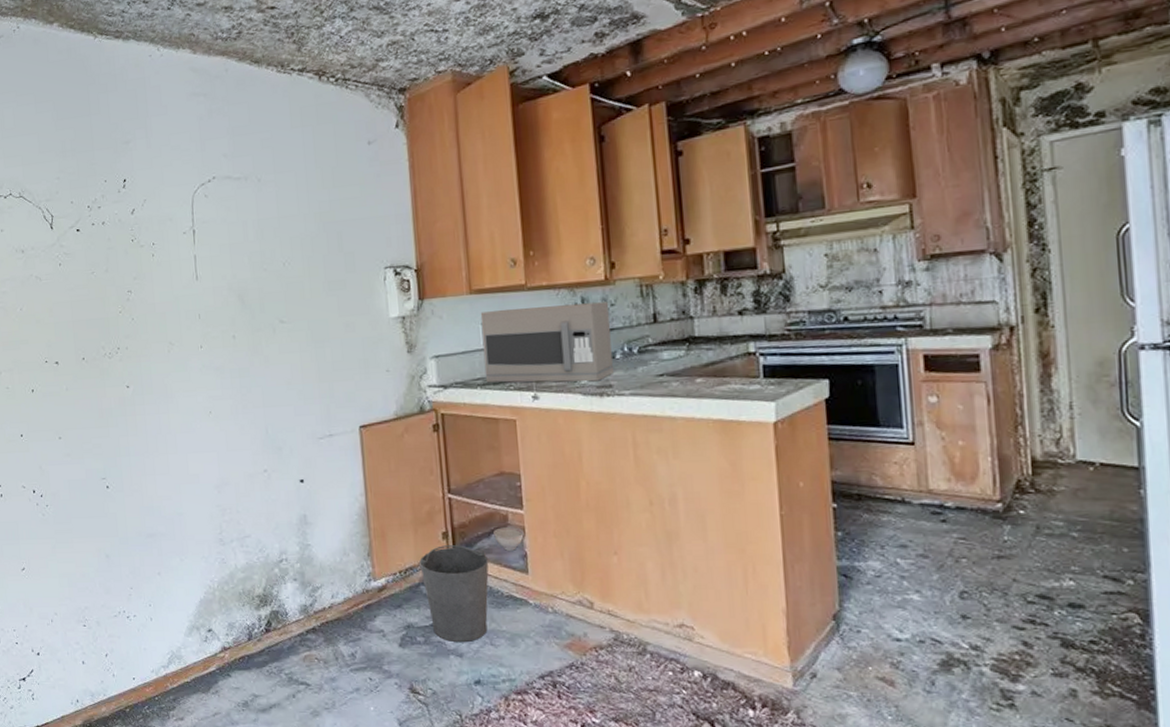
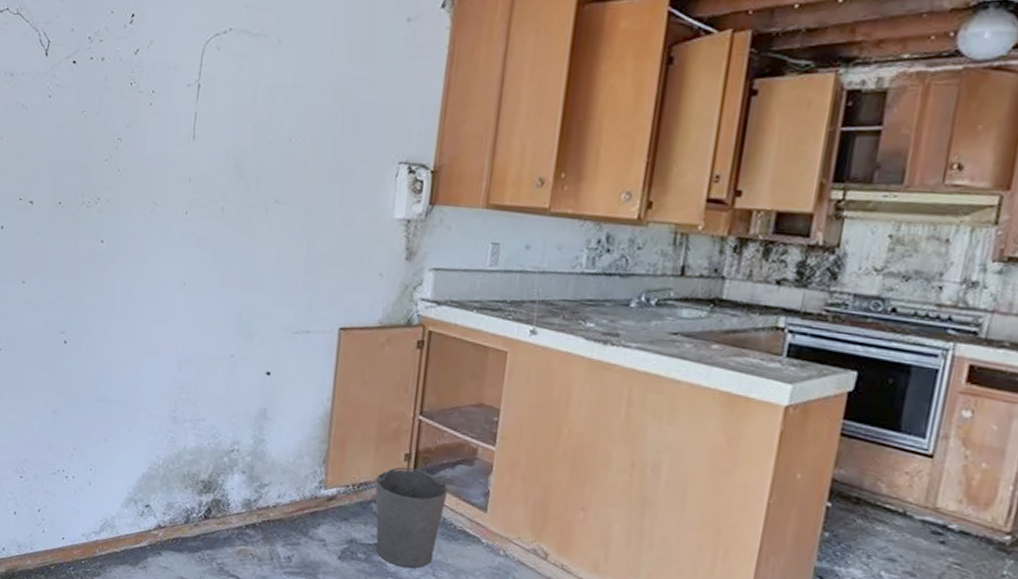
microwave: present [480,302,613,383] -> none [484,230,635,328]
bowl: present [494,527,524,551] -> none [459,460,491,486]

